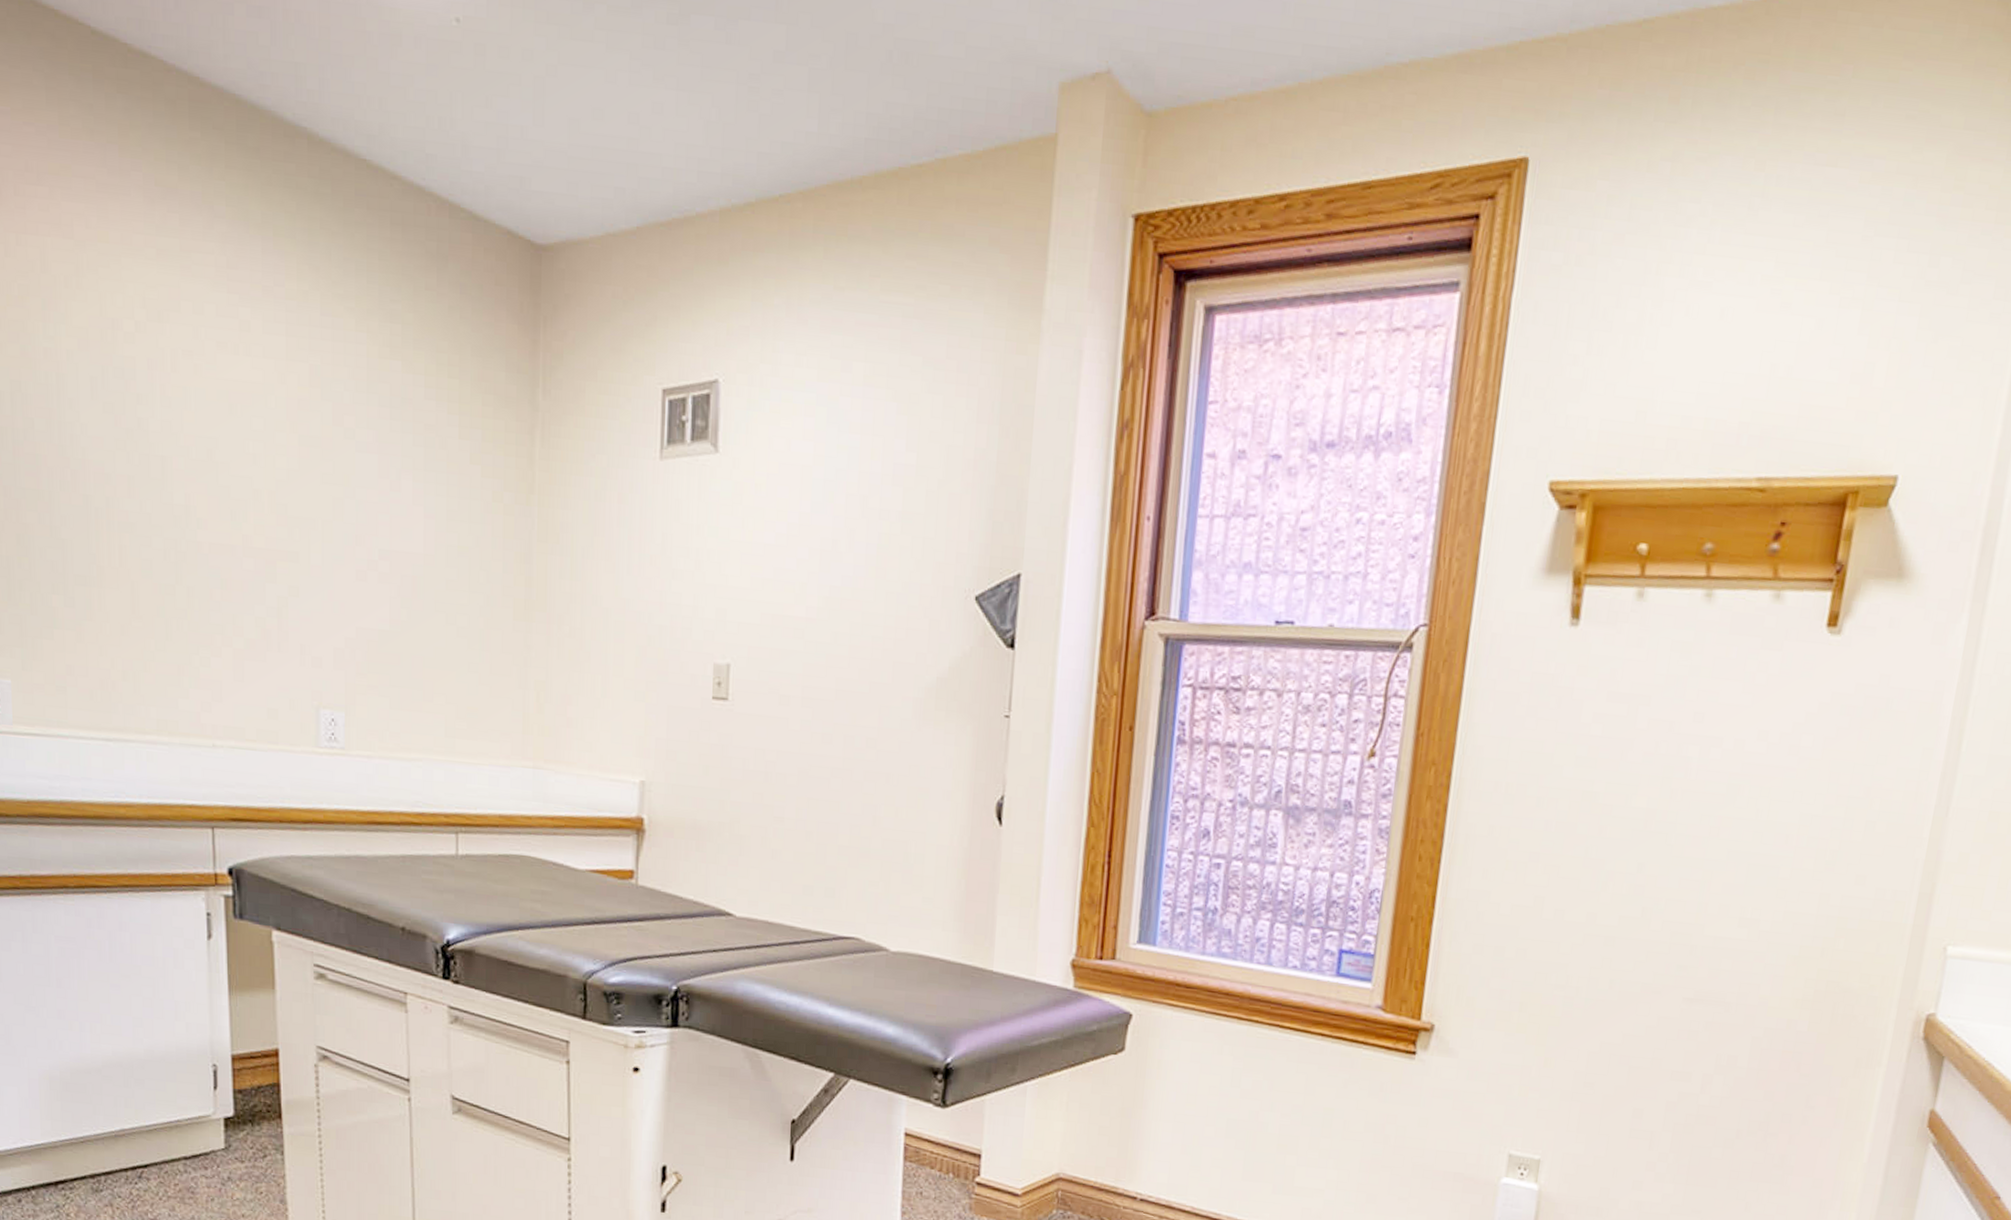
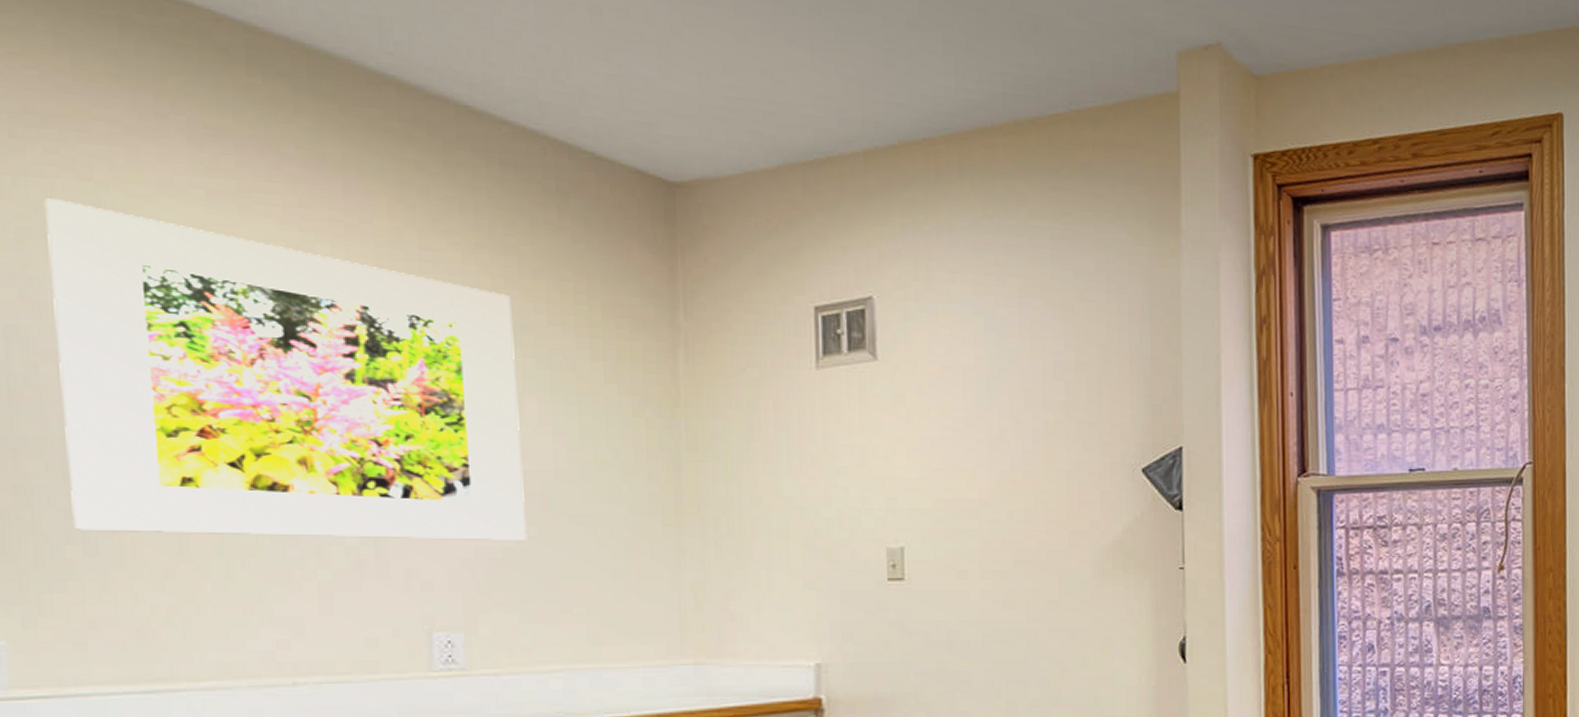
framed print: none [38,256,399,624] -> present [43,198,528,540]

